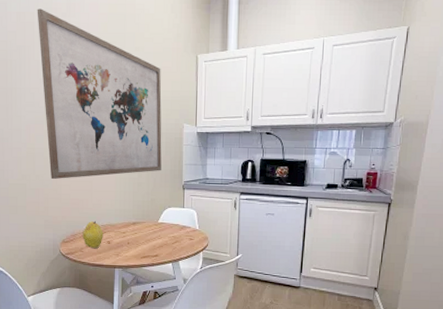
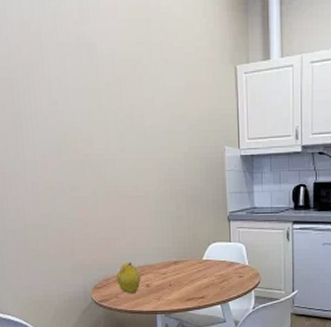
wall art: present [37,8,162,180] -> none [43,15,202,218]

